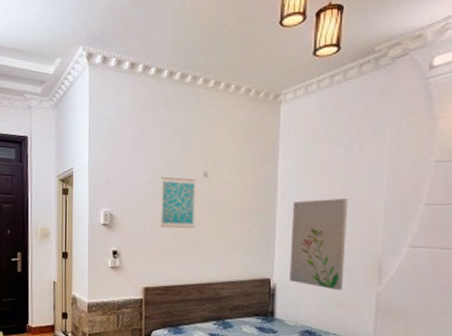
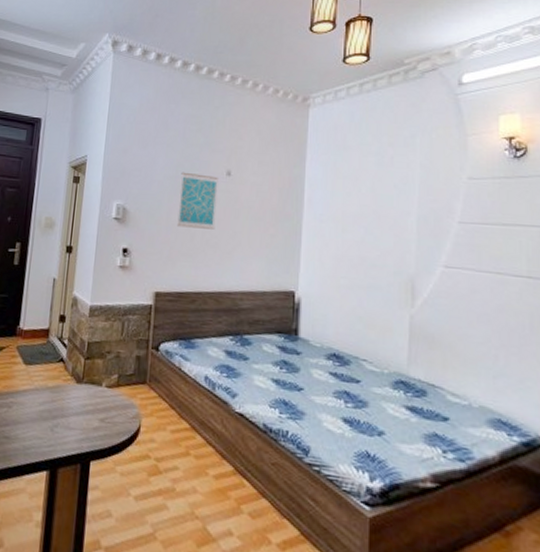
wall art: present [290,199,348,291] -> none [316,208,379,311]

